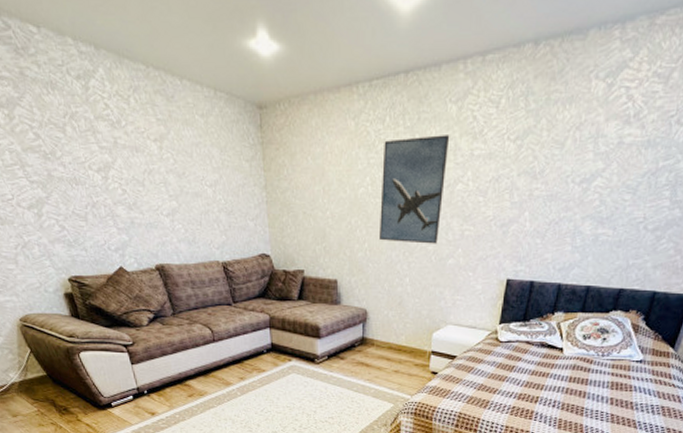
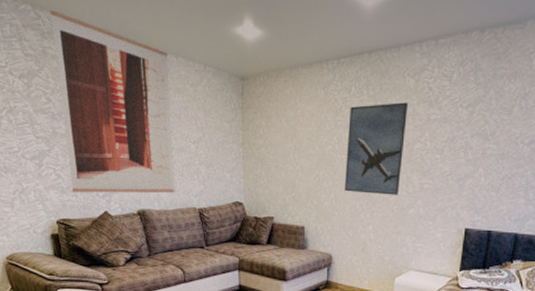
wall art: none [21,17,195,246] -> present [50,10,175,193]

